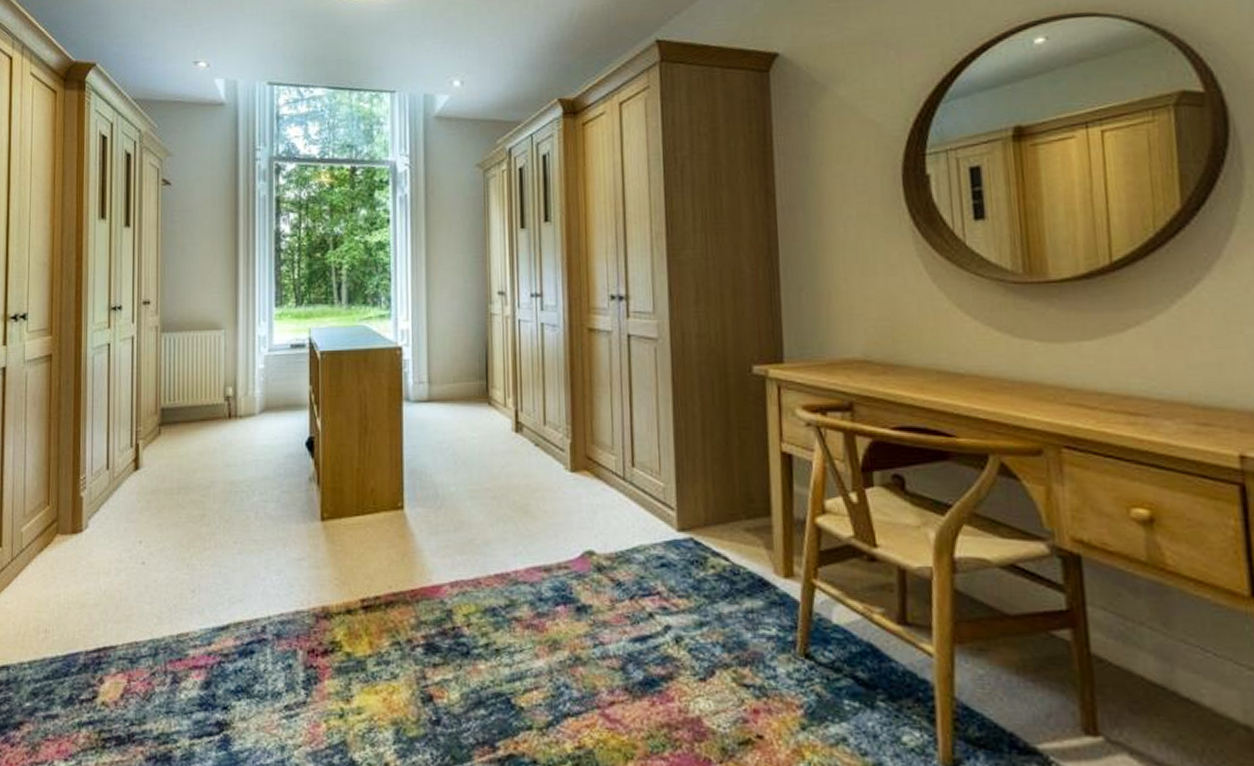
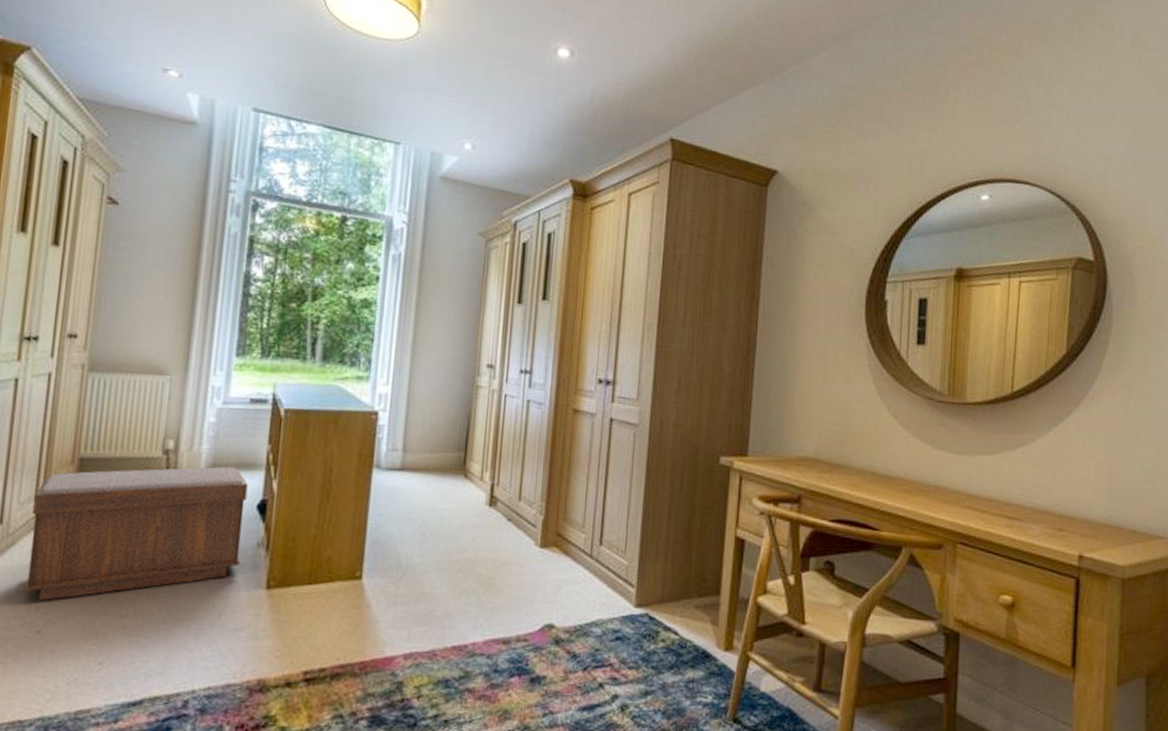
bench: none [130,409,297,535] -> present [24,467,248,601]

